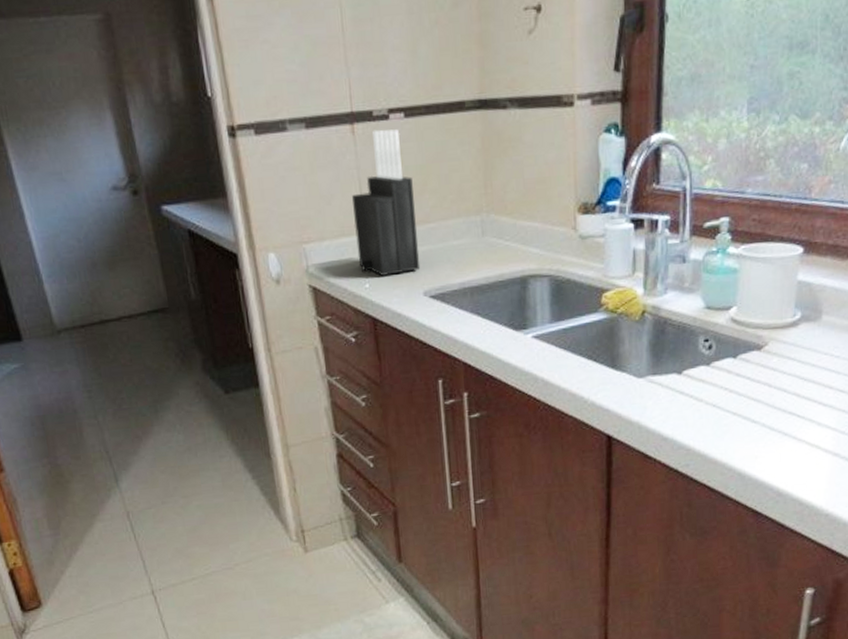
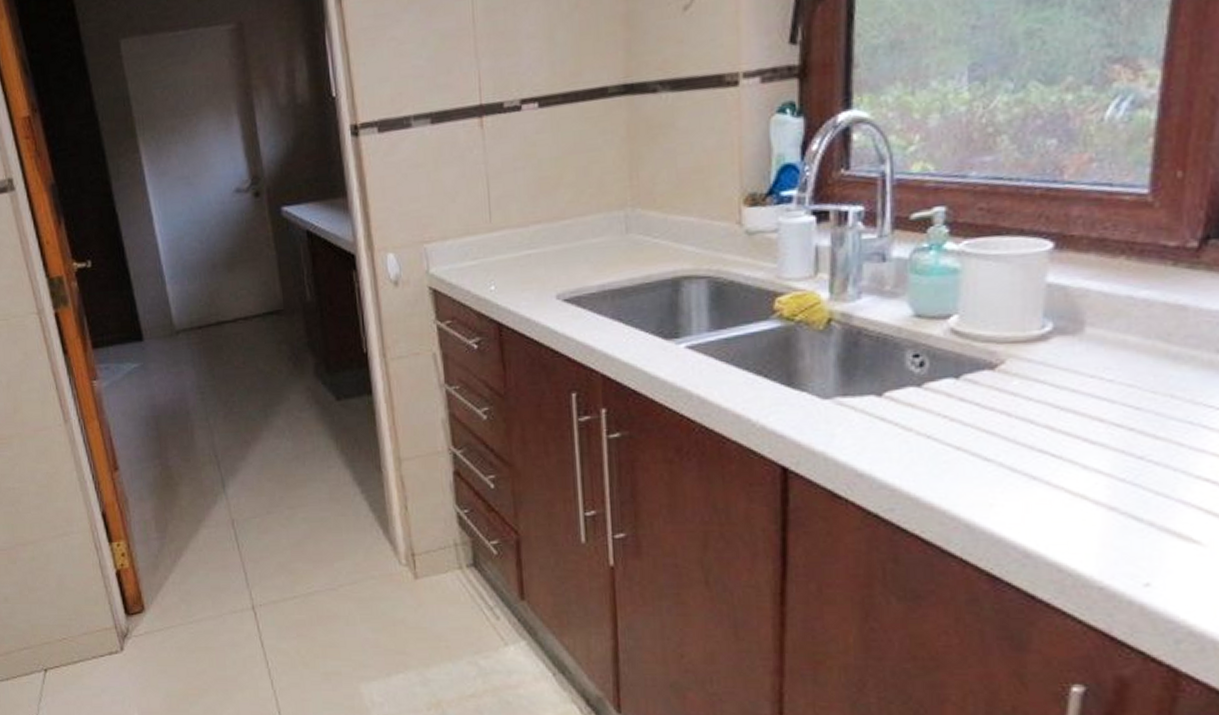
knife block: present [351,129,421,276] -> none [477,120,553,277]

